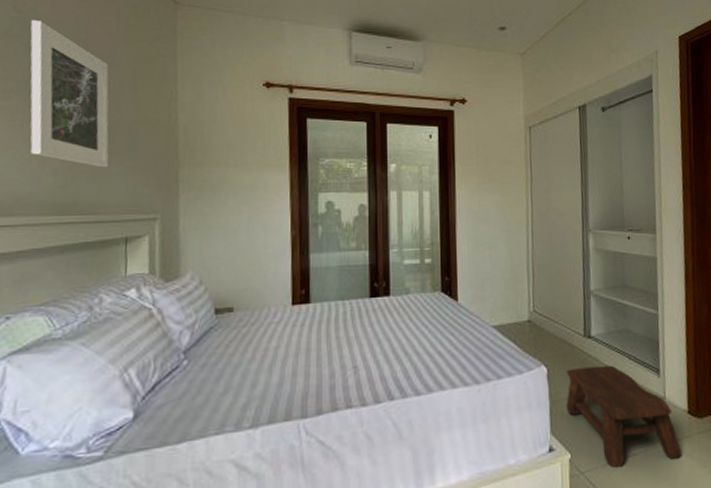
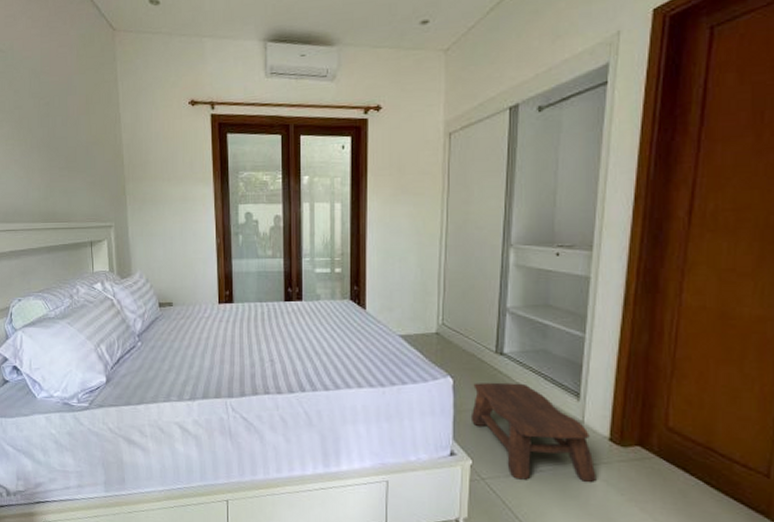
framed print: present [30,19,109,168] -> none [11,57,75,183]

